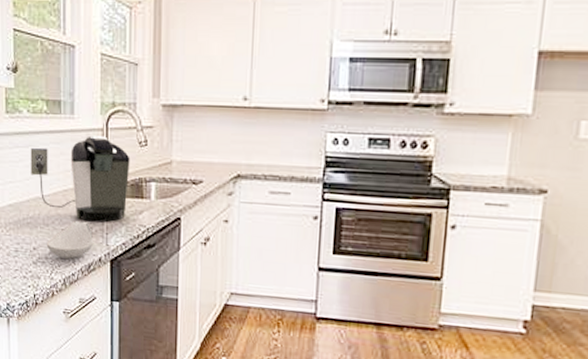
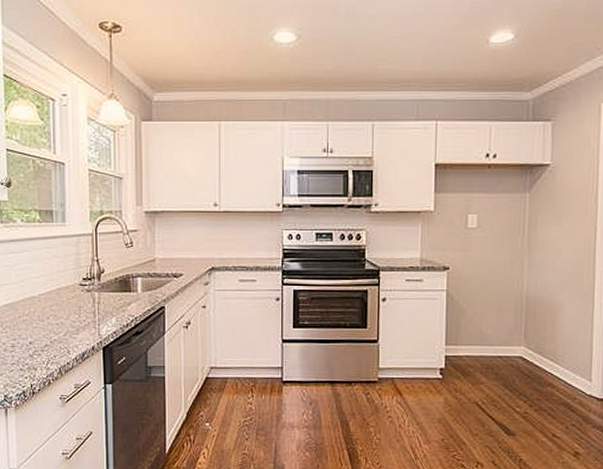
coffee maker: present [30,135,130,222] -> none [25,240,118,315]
spoon rest: present [46,221,94,259] -> none [42,315,87,350]

